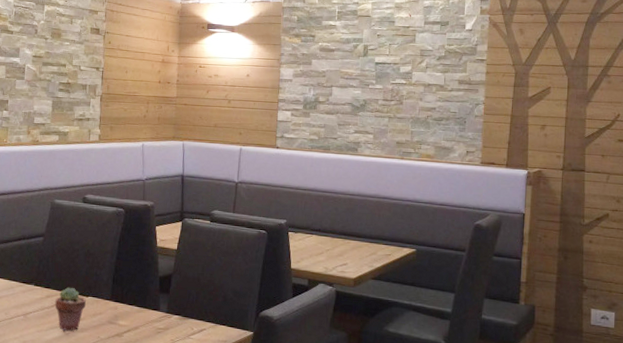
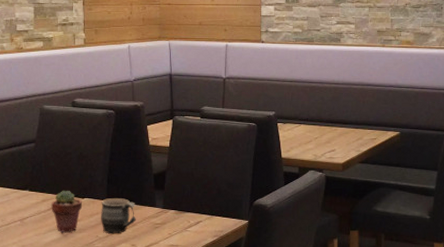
mug: none [103,298,139,336] -> present [101,198,136,234]

